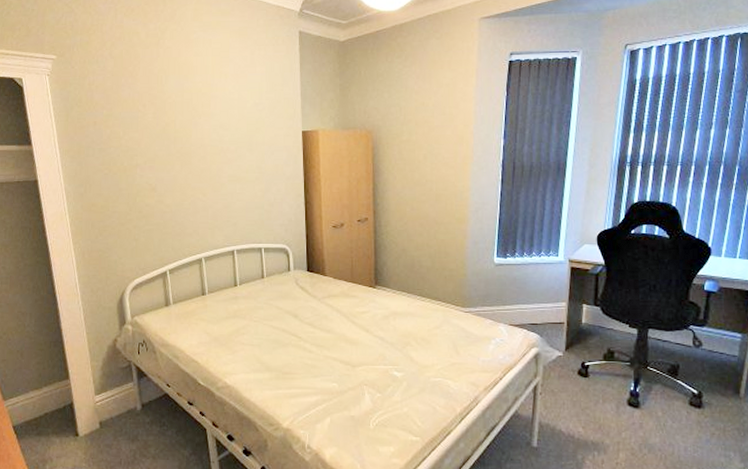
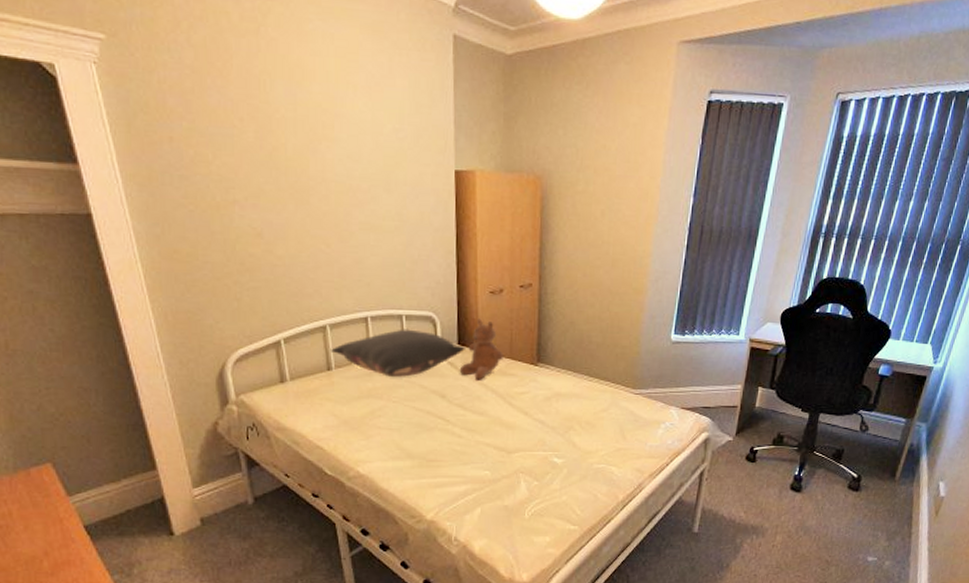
pillow: none [204,259,313,300] -> present [330,329,465,377]
teddy bear: none [308,249,347,302] -> present [459,318,505,380]

